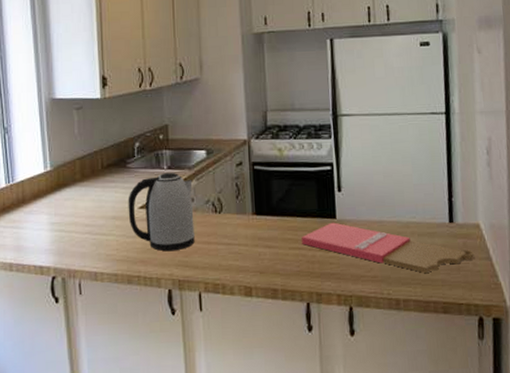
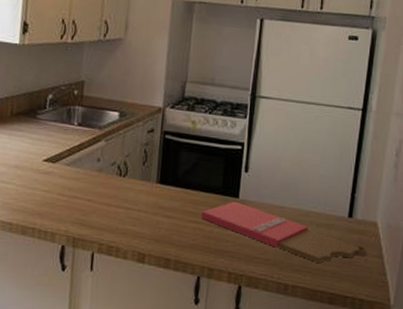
kettle: present [128,172,195,252] -> none [31,129,101,208]

